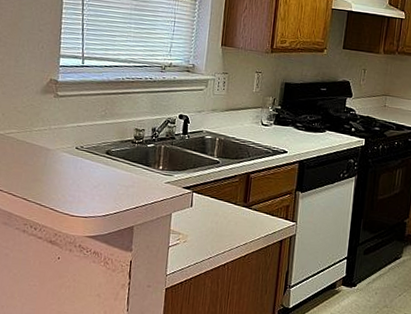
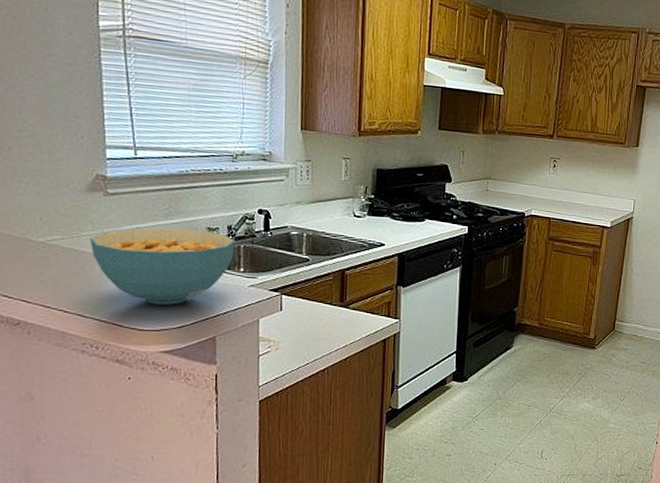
cereal bowl: none [39,126,158,195] -> present [90,227,235,305]

